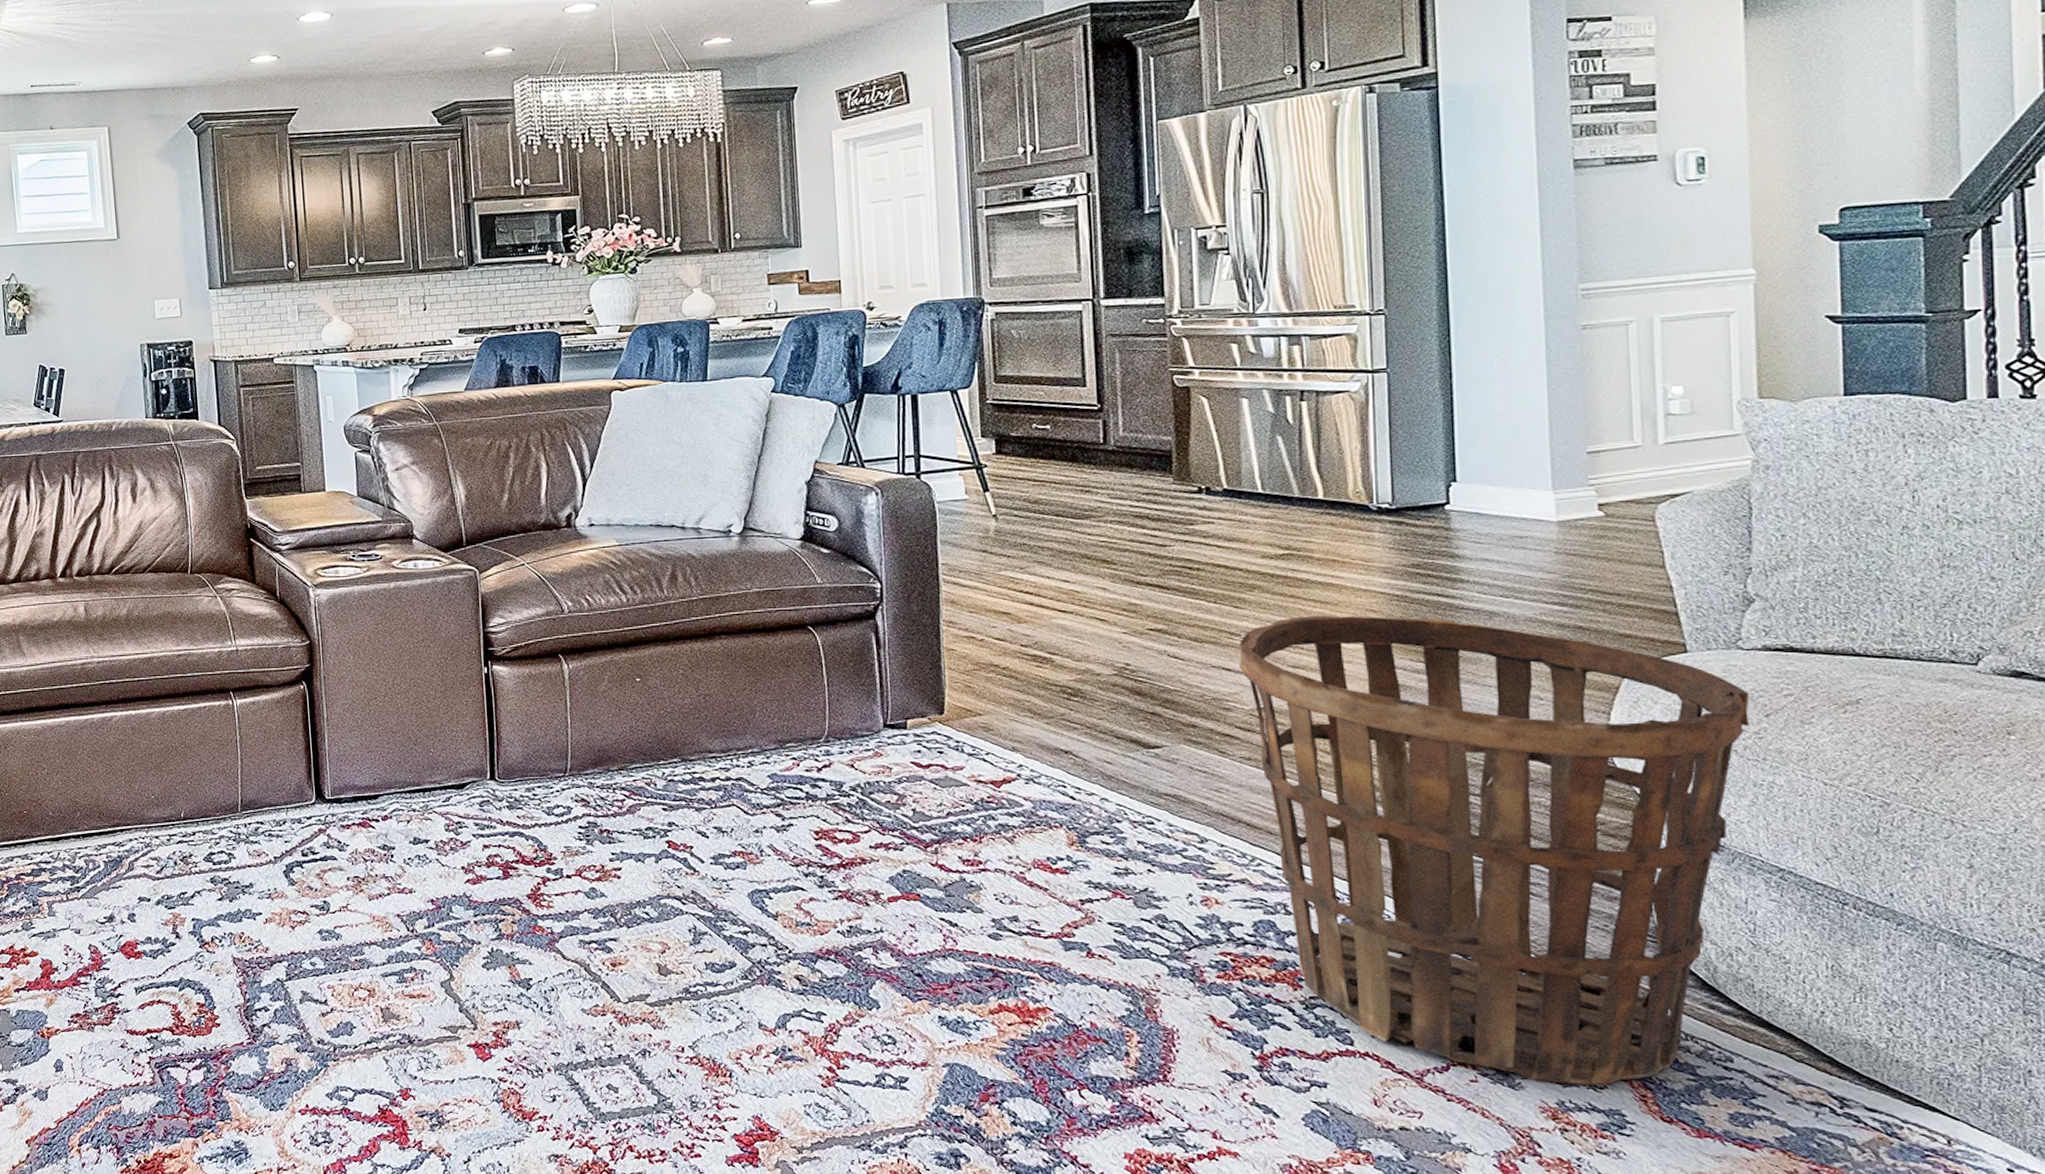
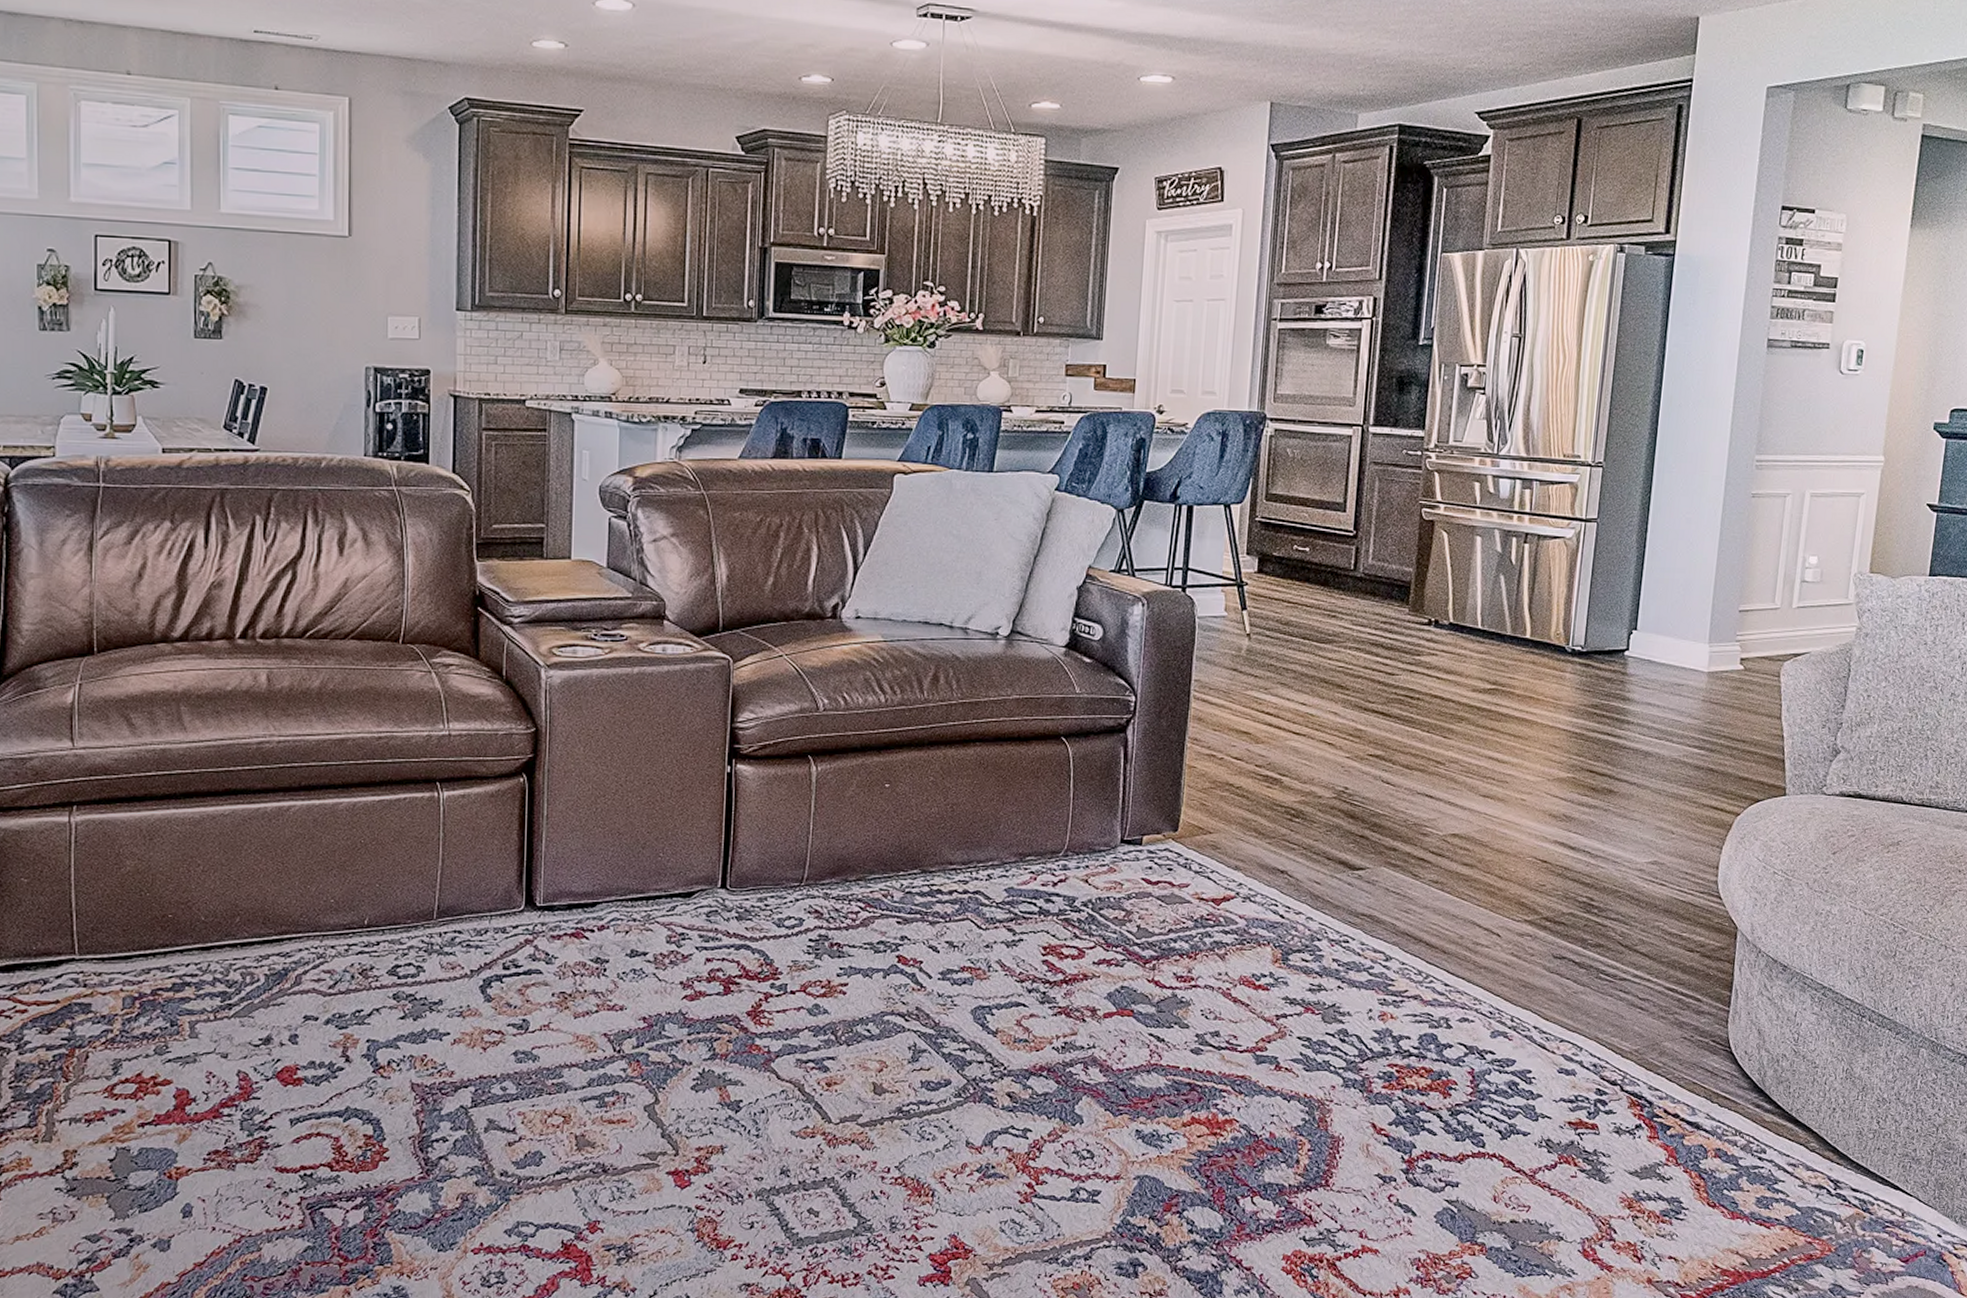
basket: present [1238,615,1750,1085] -> none [1440,748,1825,1177]

